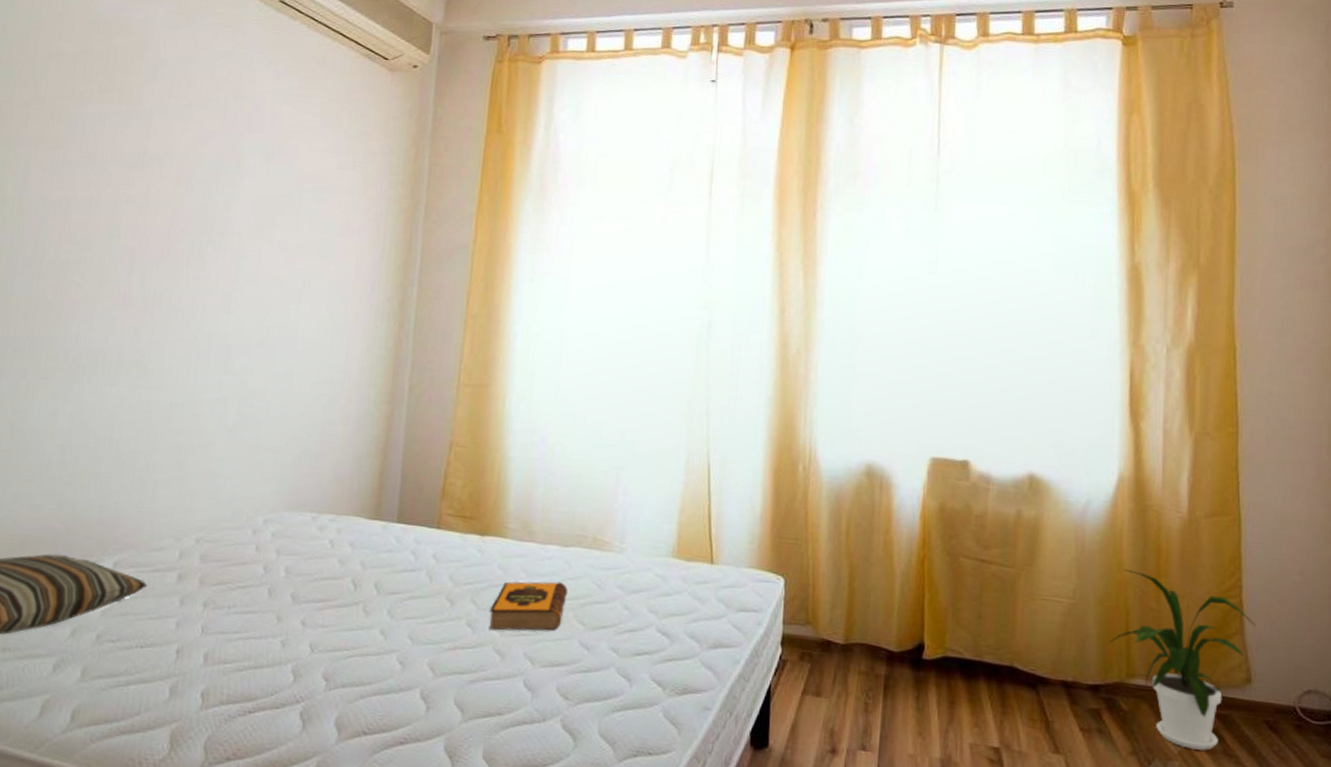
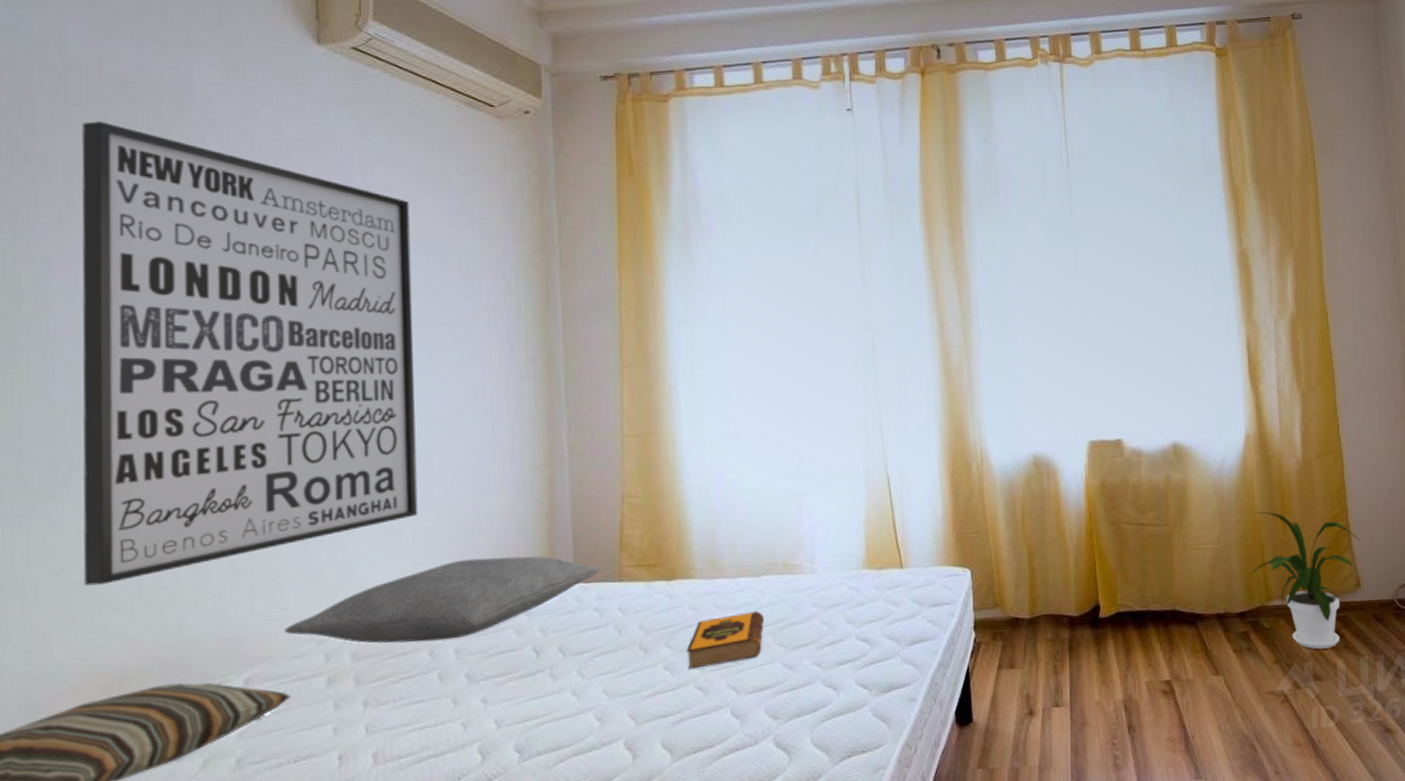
wall art: none [9,55,306,456] -> present [81,121,418,586]
pillow: none [151,482,422,558] -> present [284,556,601,643]

